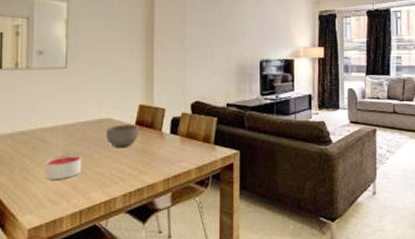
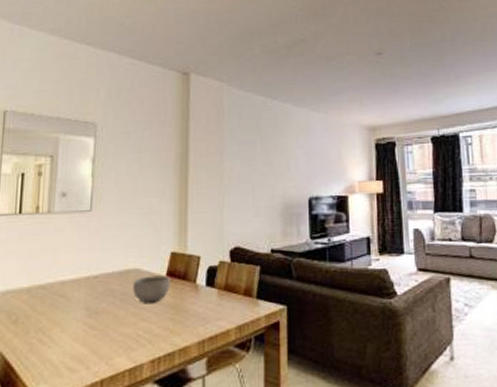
candle: present [45,155,82,181] -> none [63,313,105,343]

